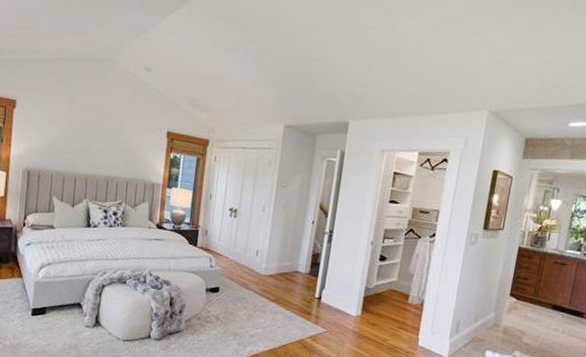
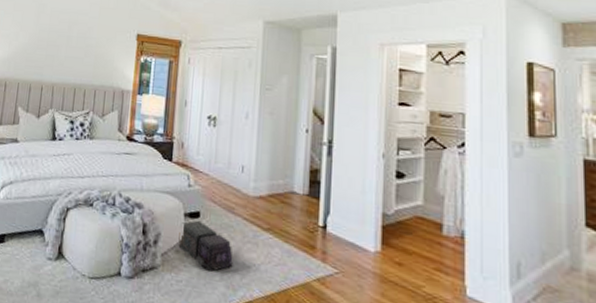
air purifier: none [200,294,245,333] -> present [178,220,233,272]

